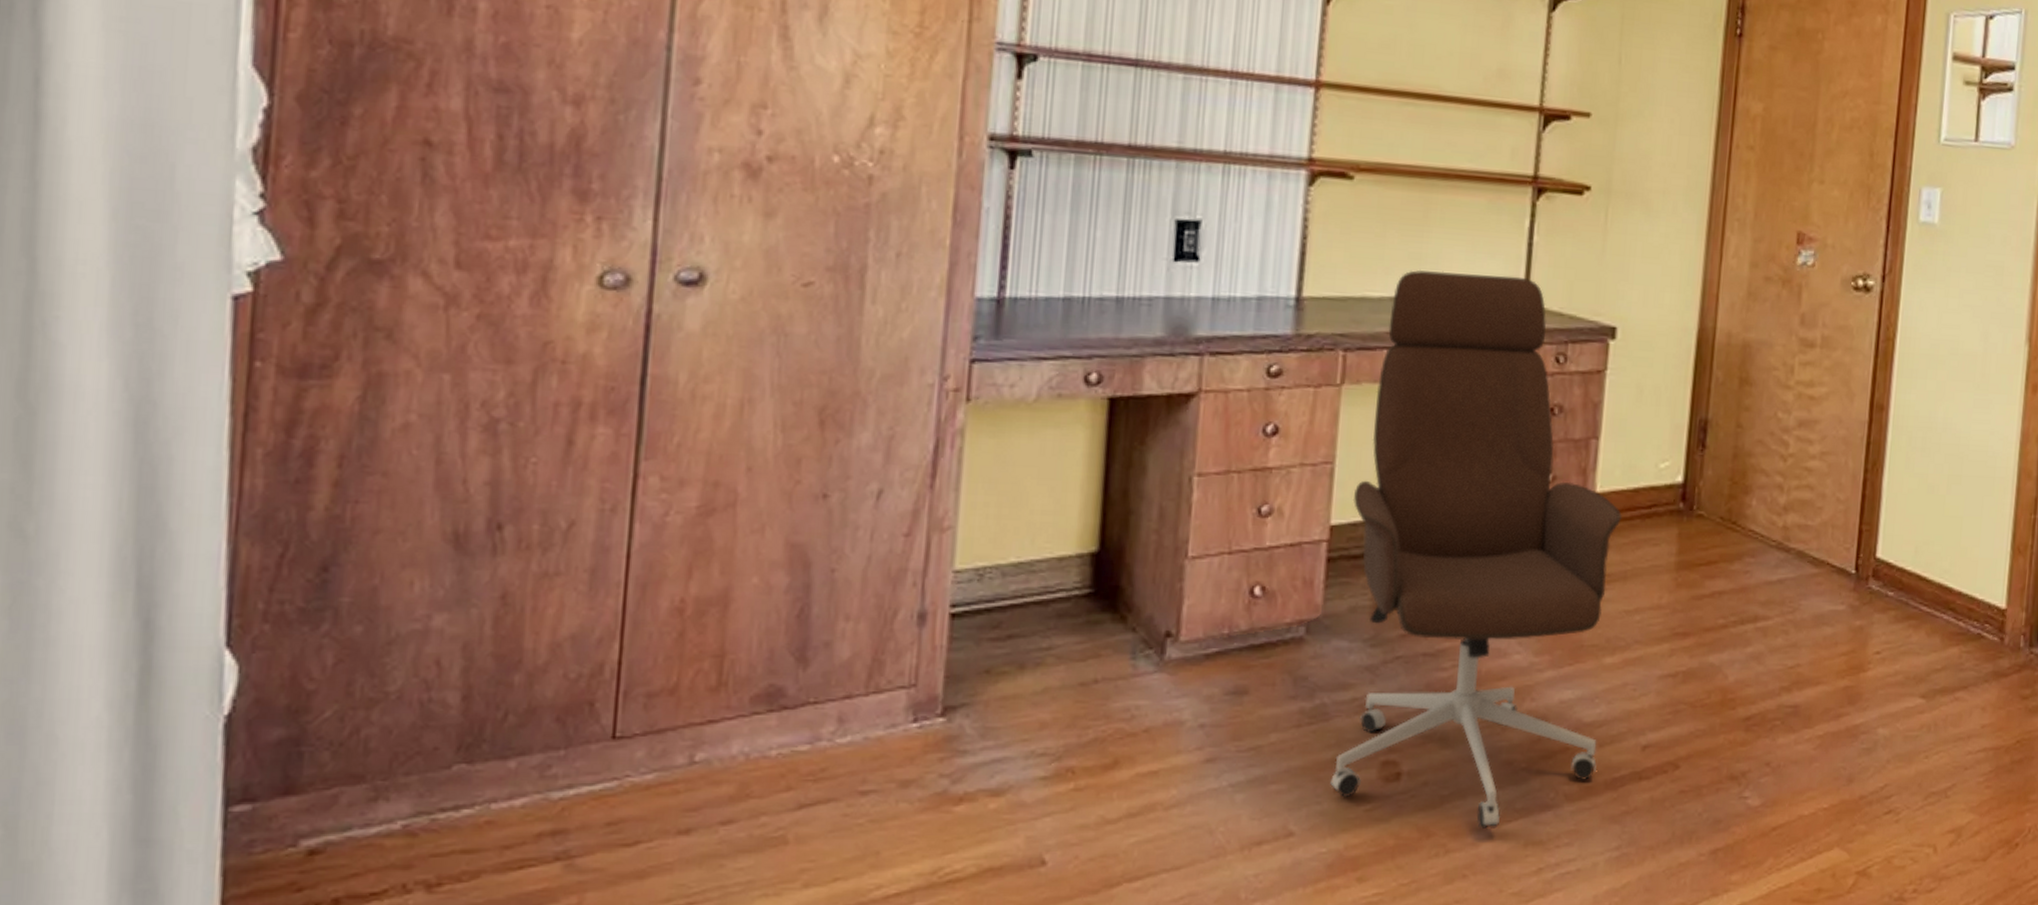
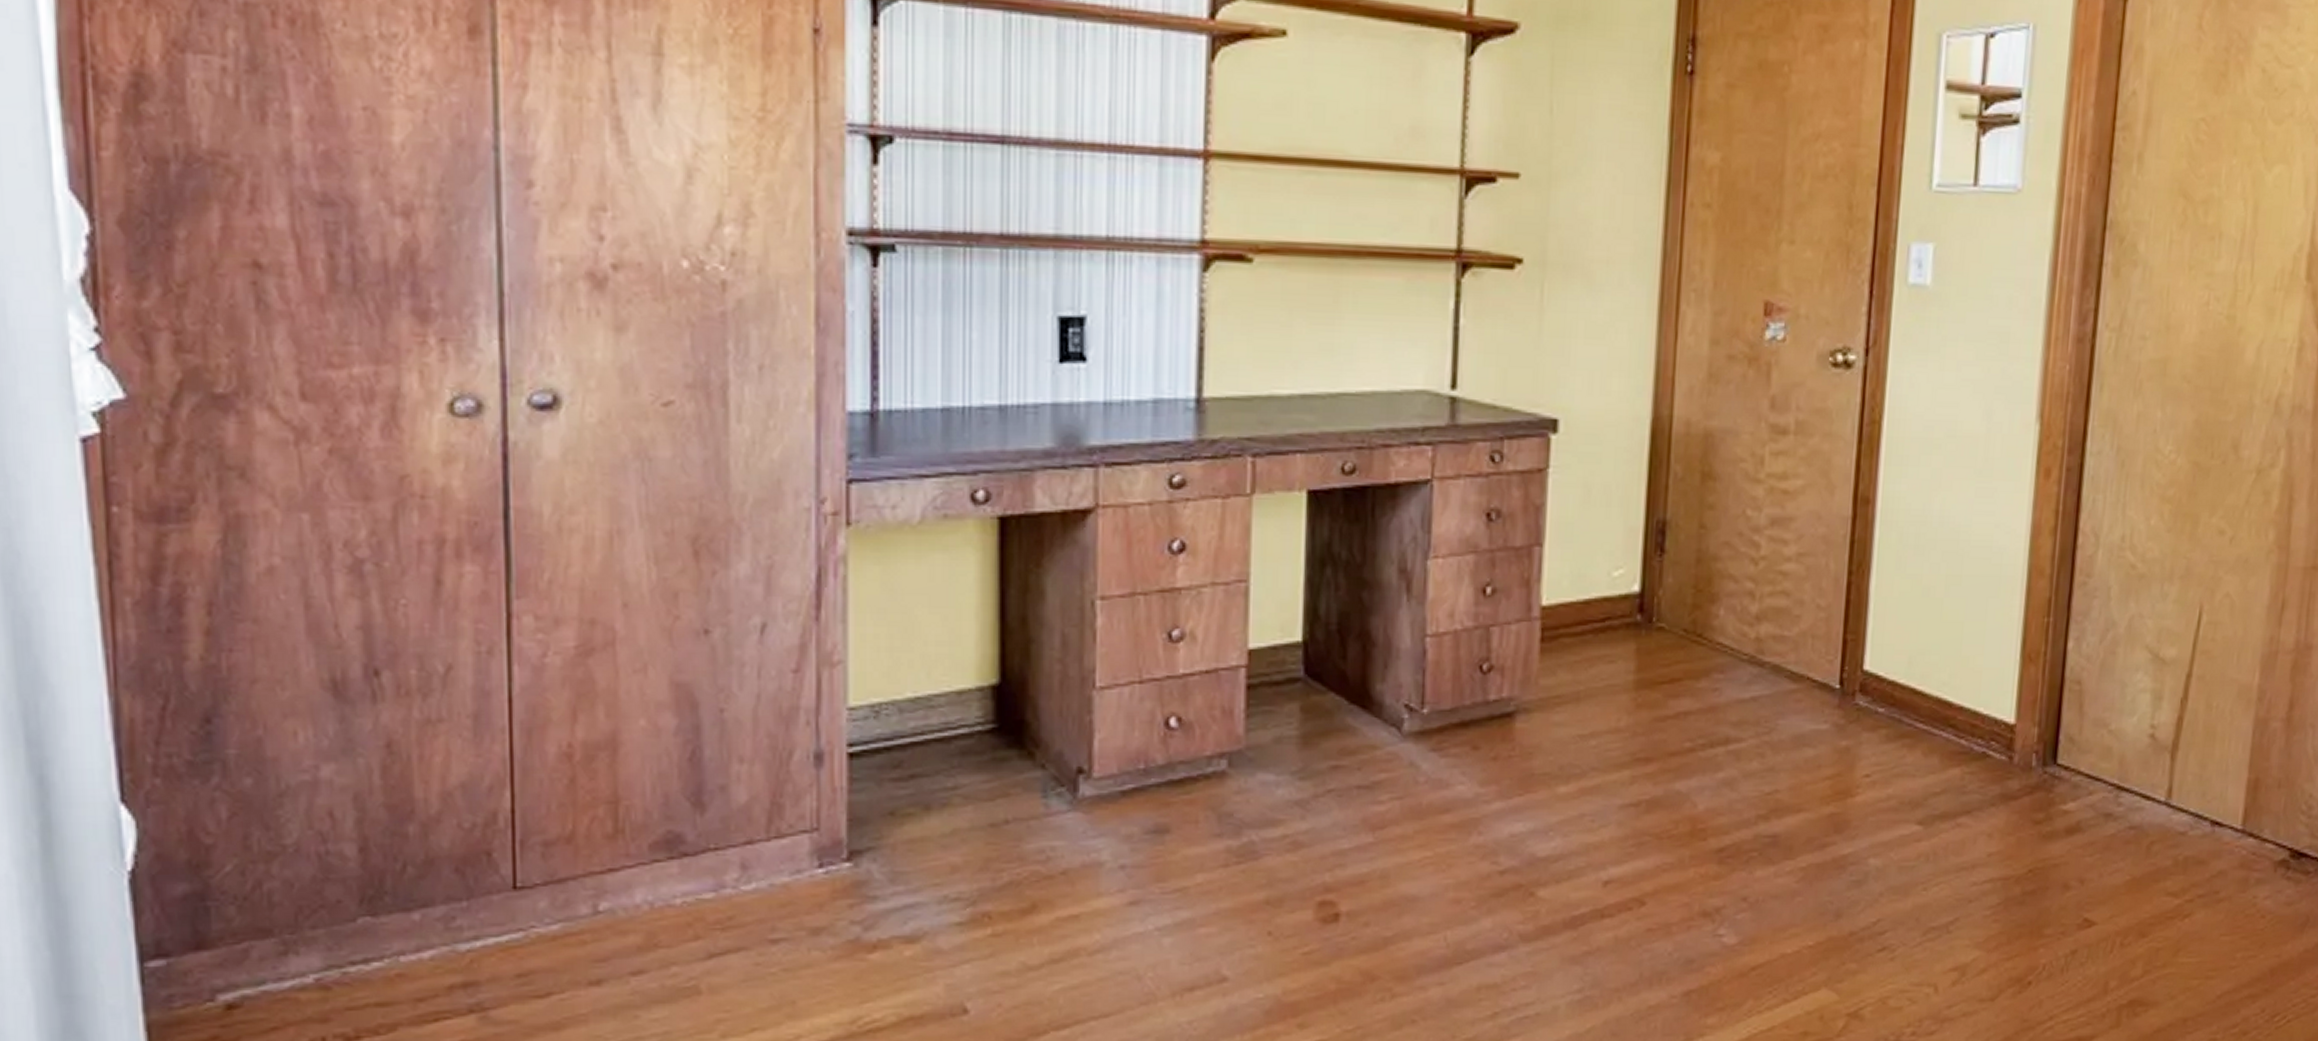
office chair: present [1330,269,1622,830] -> none [1263,361,1572,973]

